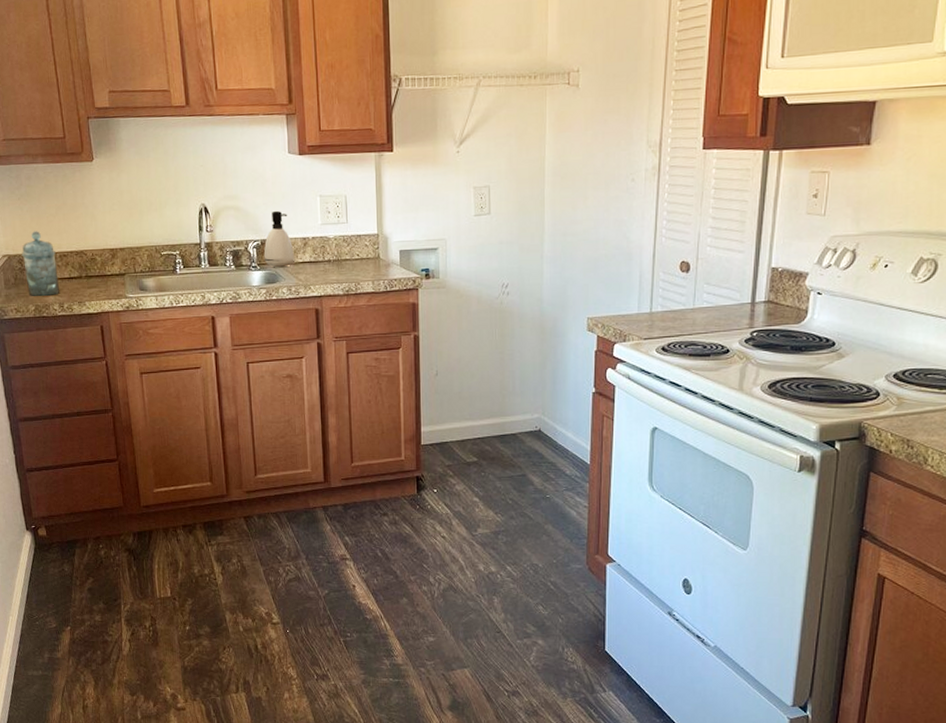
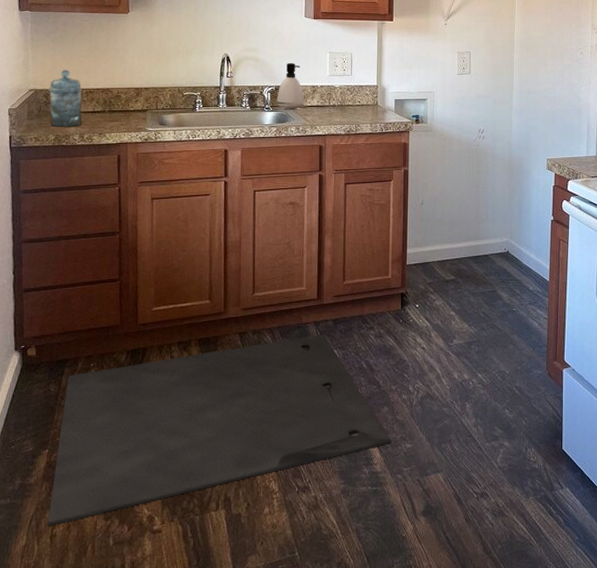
door mat: none [78,519,412,698] -> present [47,333,391,526]

